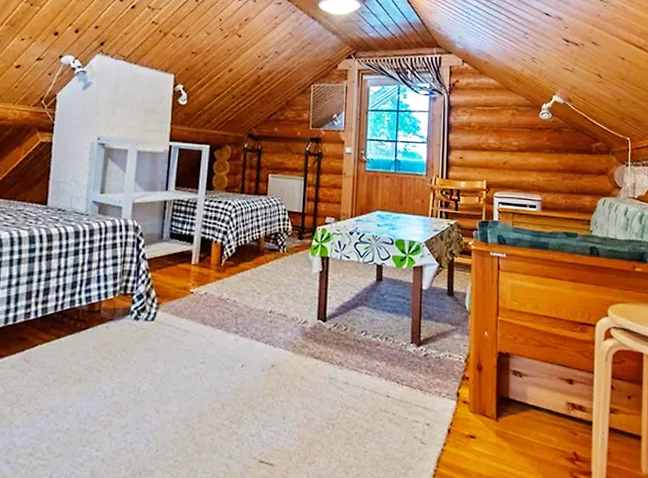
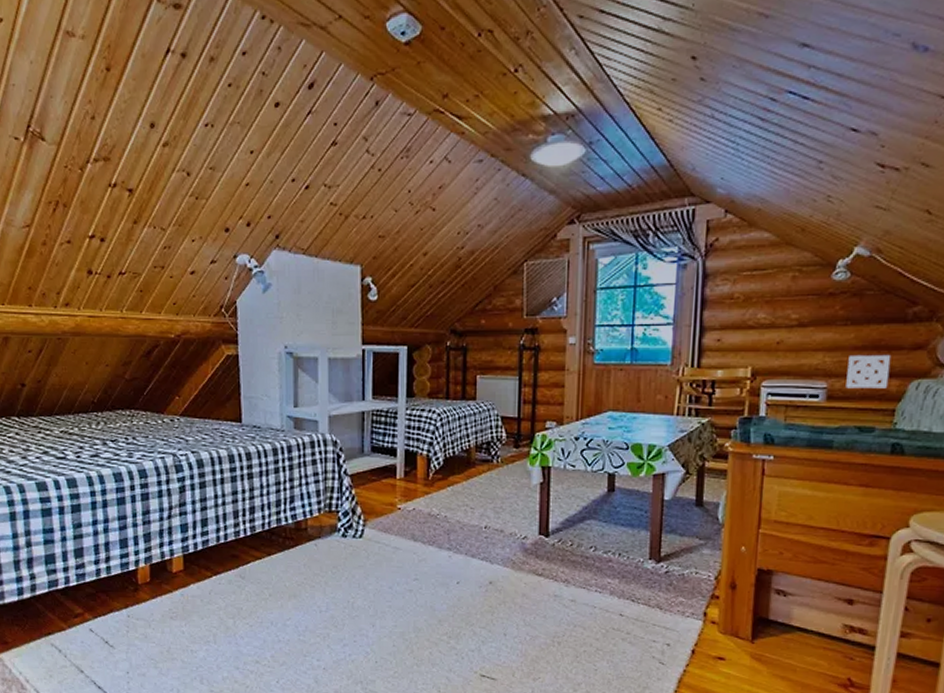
wall ornament: none [554,176,584,203] -> present [846,354,891,389]

